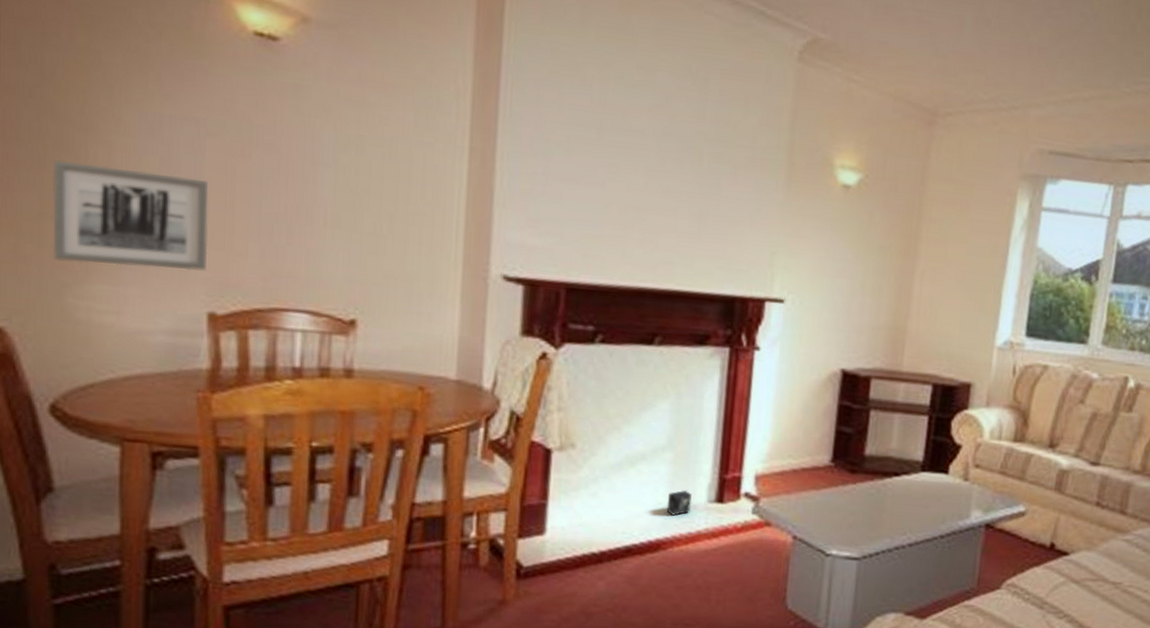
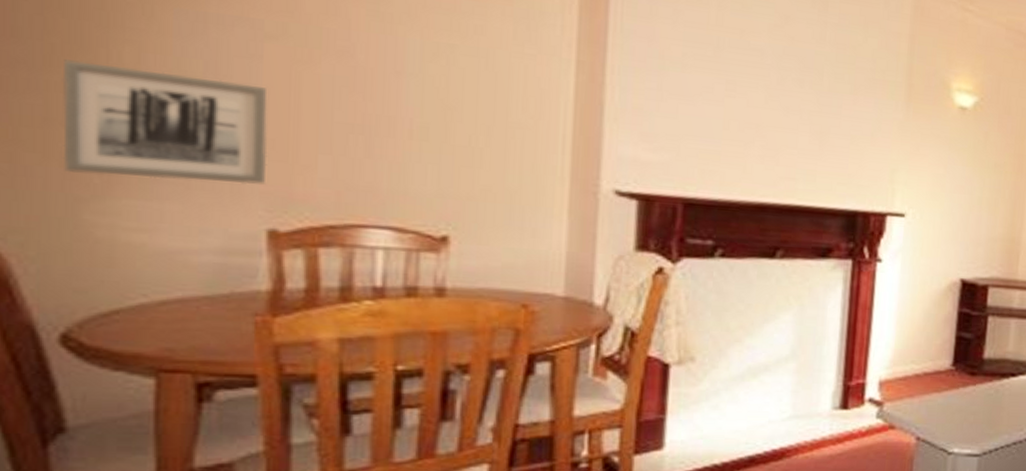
box: present [666,489,692,516] -> none [790,398,817,424]

